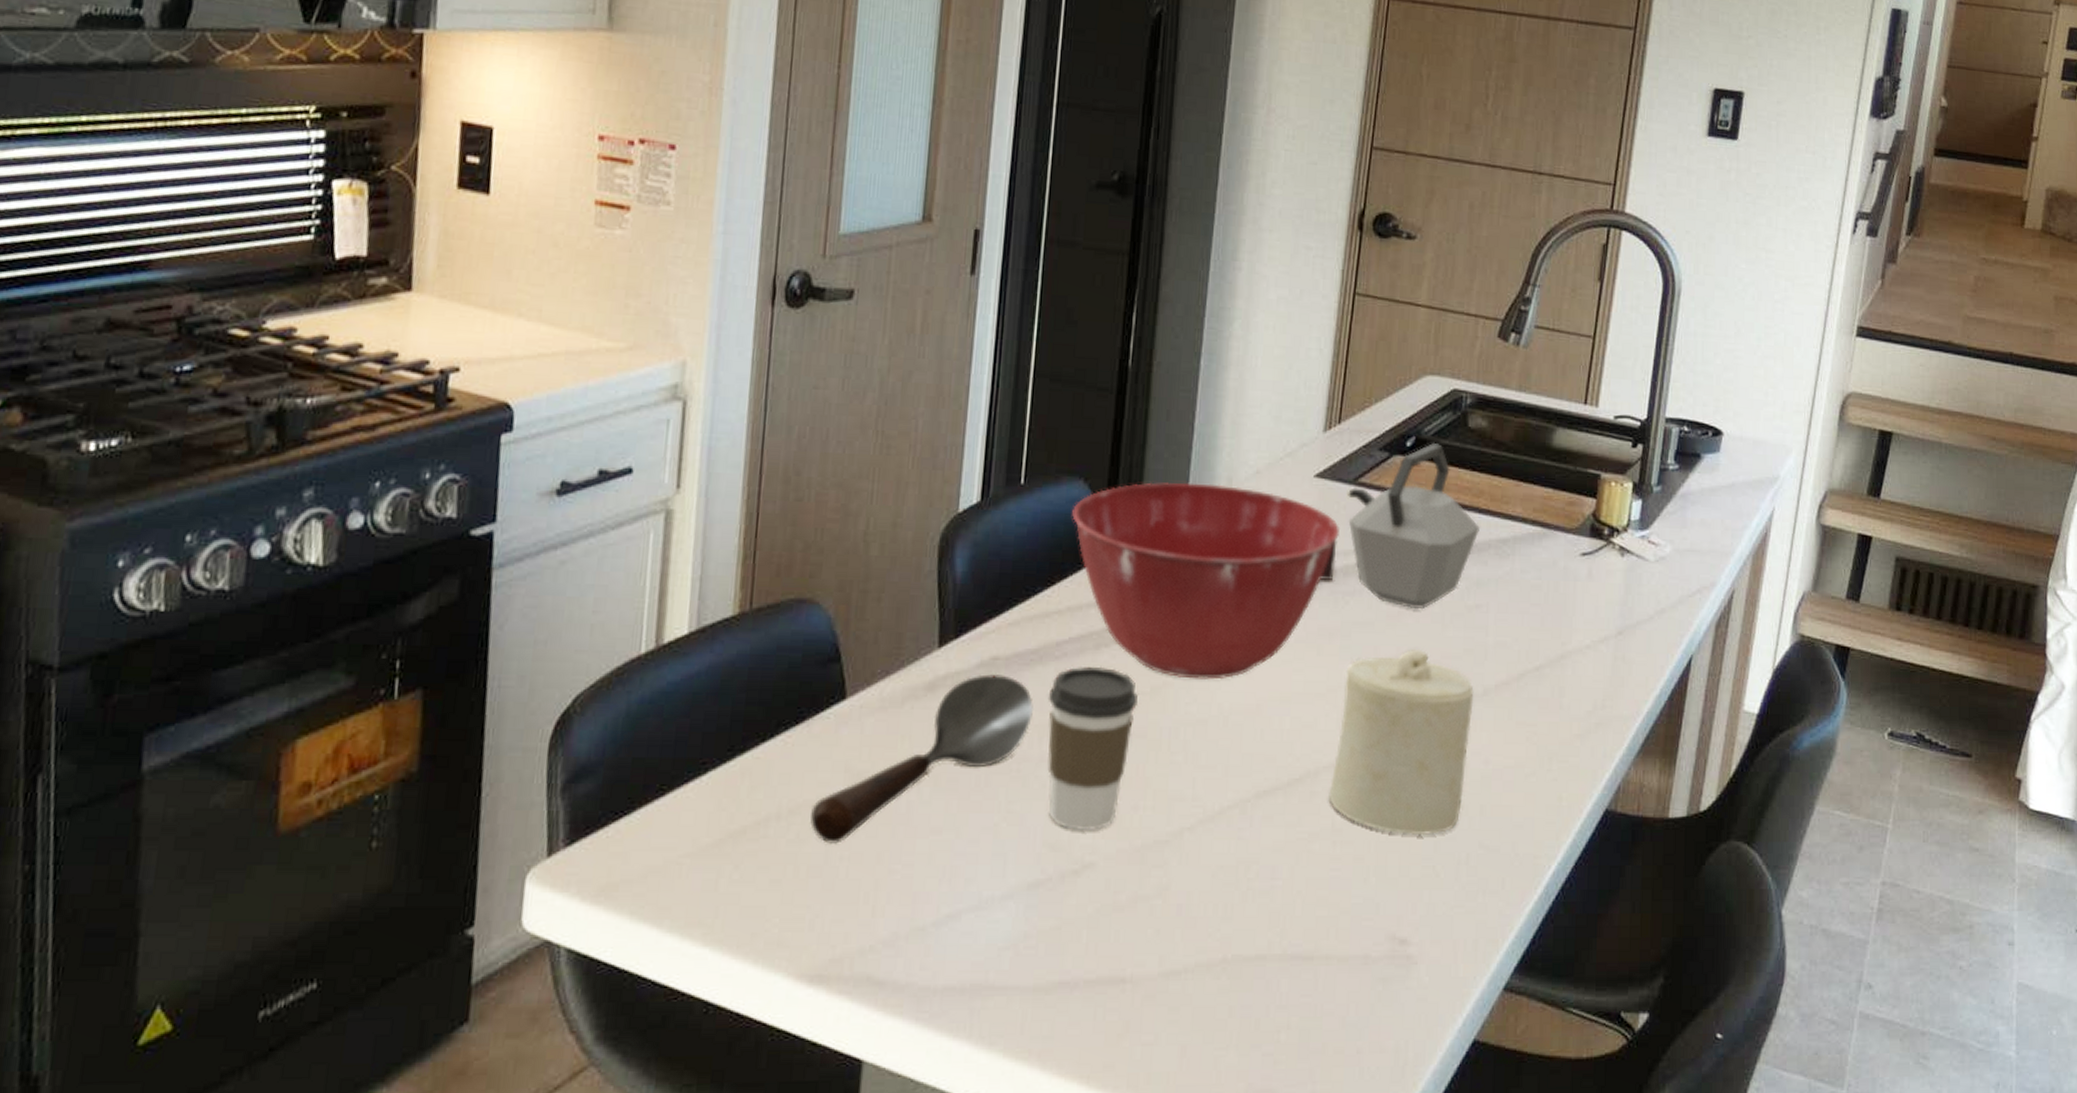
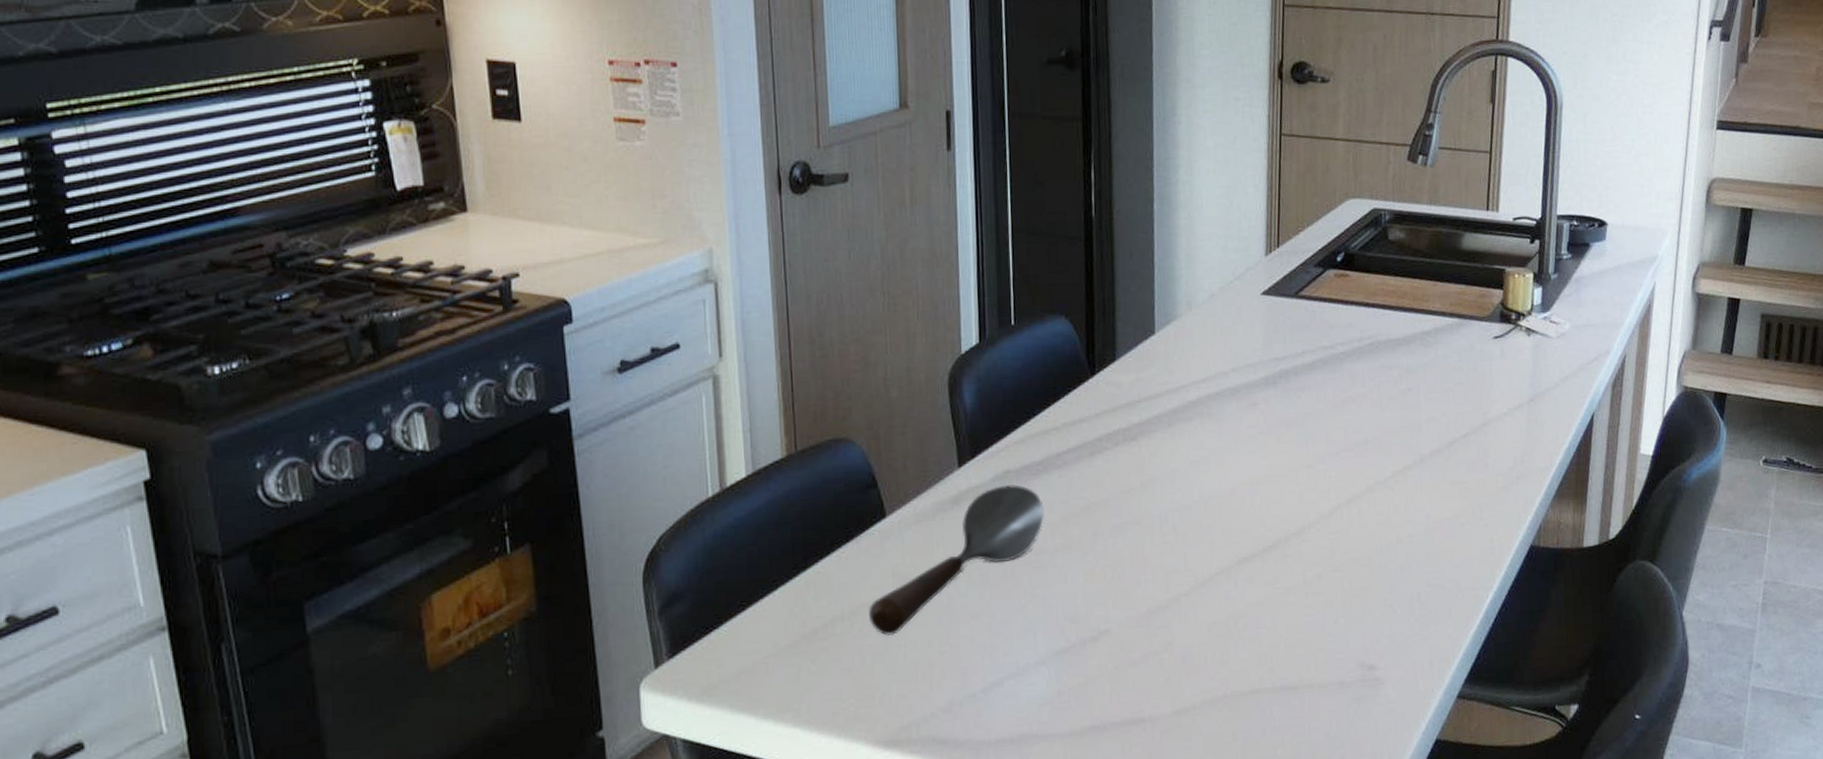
coffee cup: present [1047,666,1138,830] -> none [1055,470,1131,605]
mixing bowl: present [1072,482,1339,680] -> none [1058,308,1287,473]
kettle: present [1320,443,1481,610] -> none [1274,256,1407,397]
candle: present [1328,648,1474,835] -> none [1298,429,1413,582]

